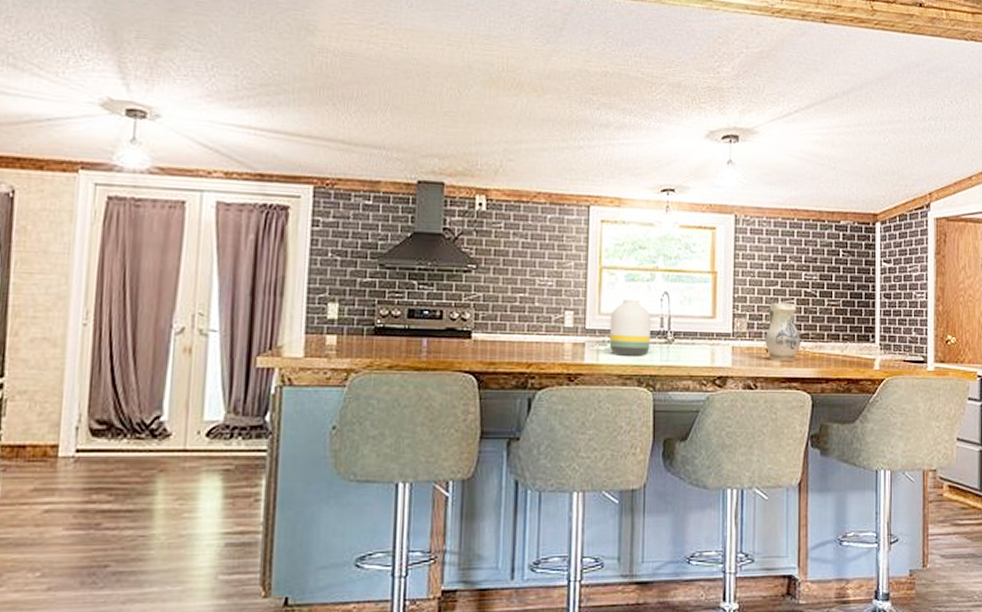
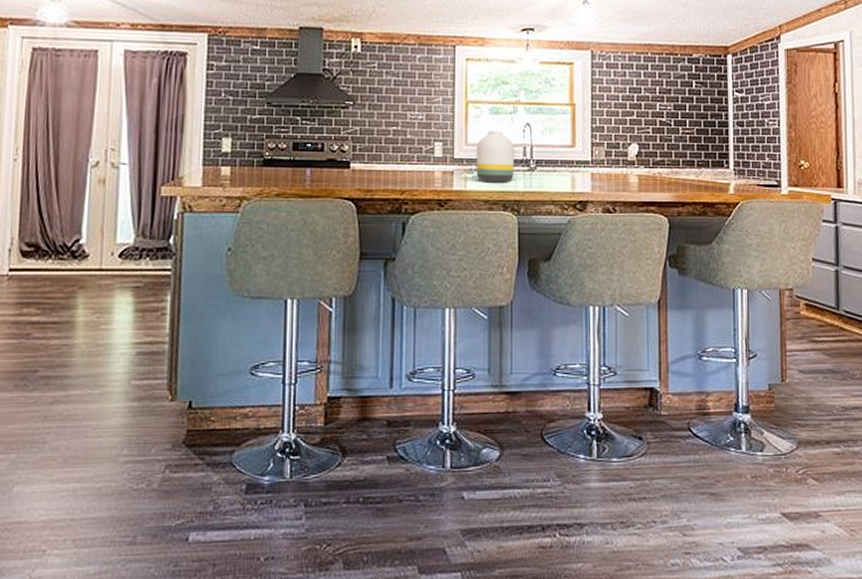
ceramic pitcher: present [765,303,801,362] -> none [623,132,658,187]

